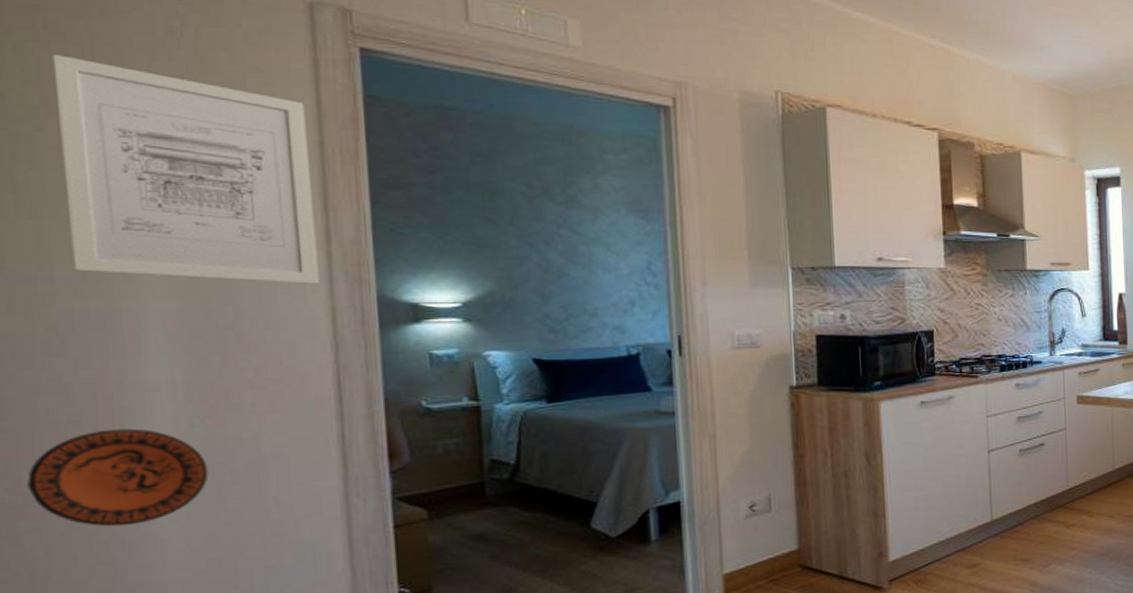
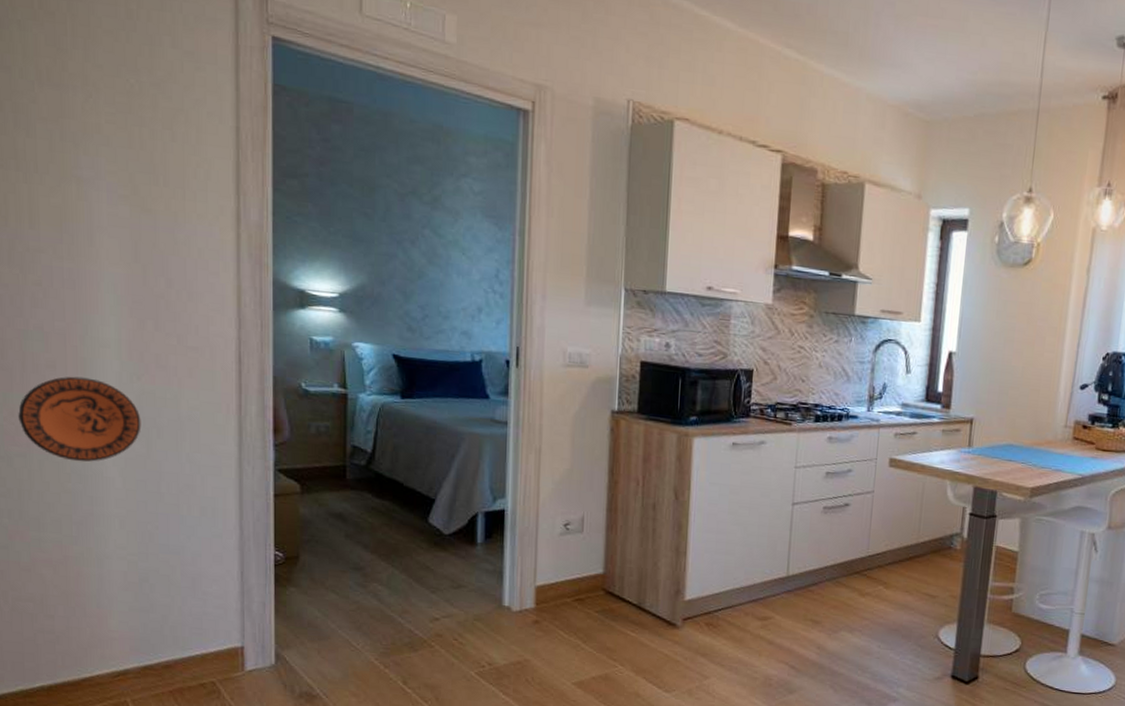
wall art: present [52,53,319,284] -> none [44,31,229,263]

